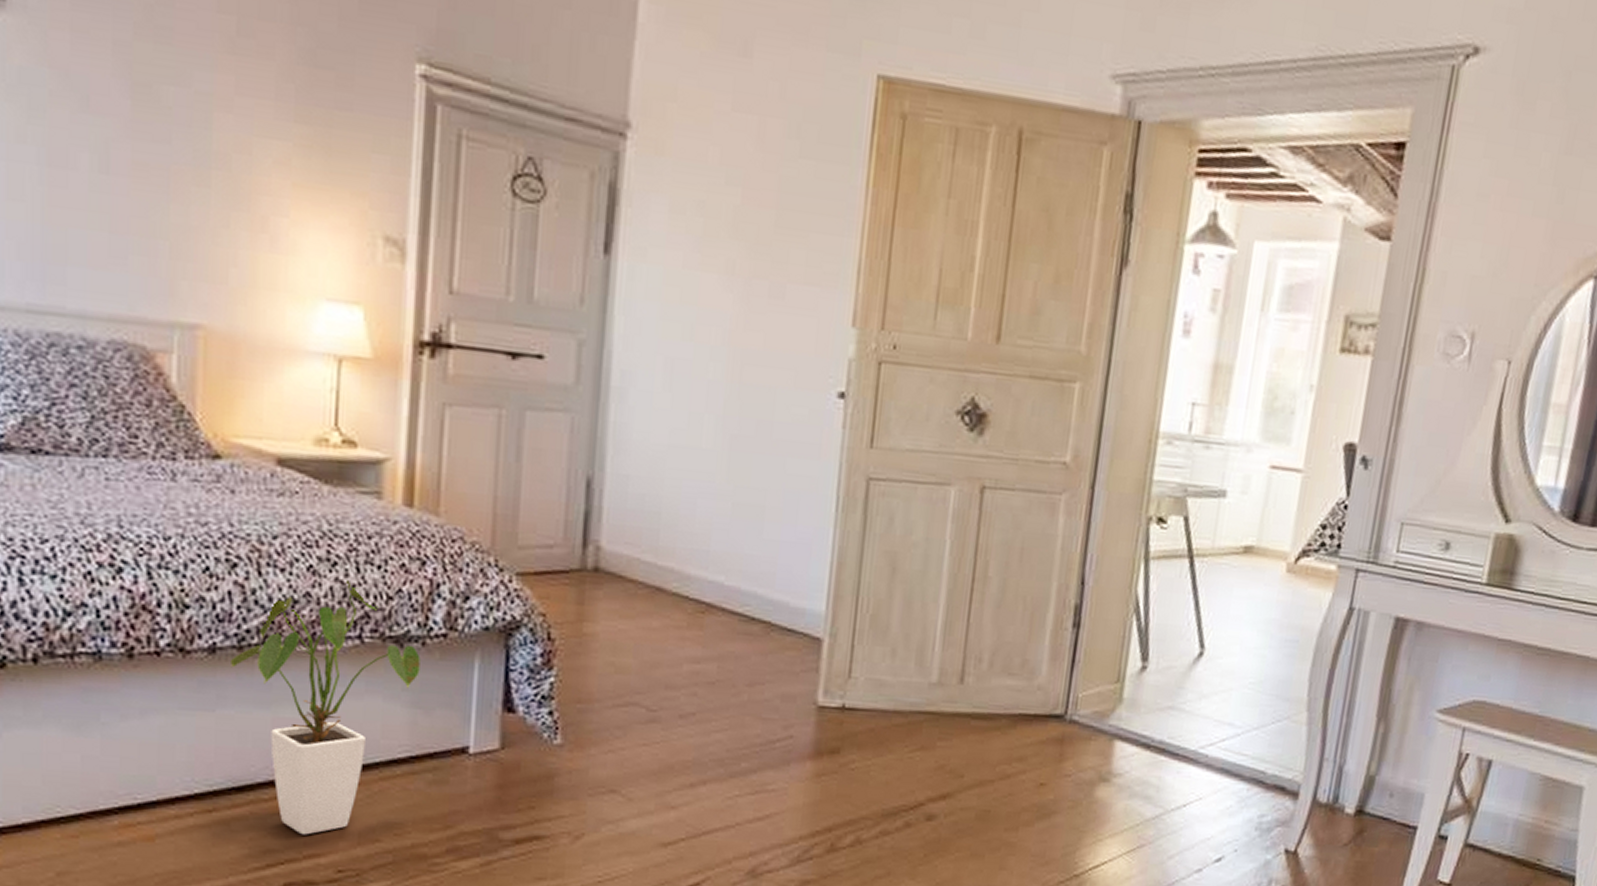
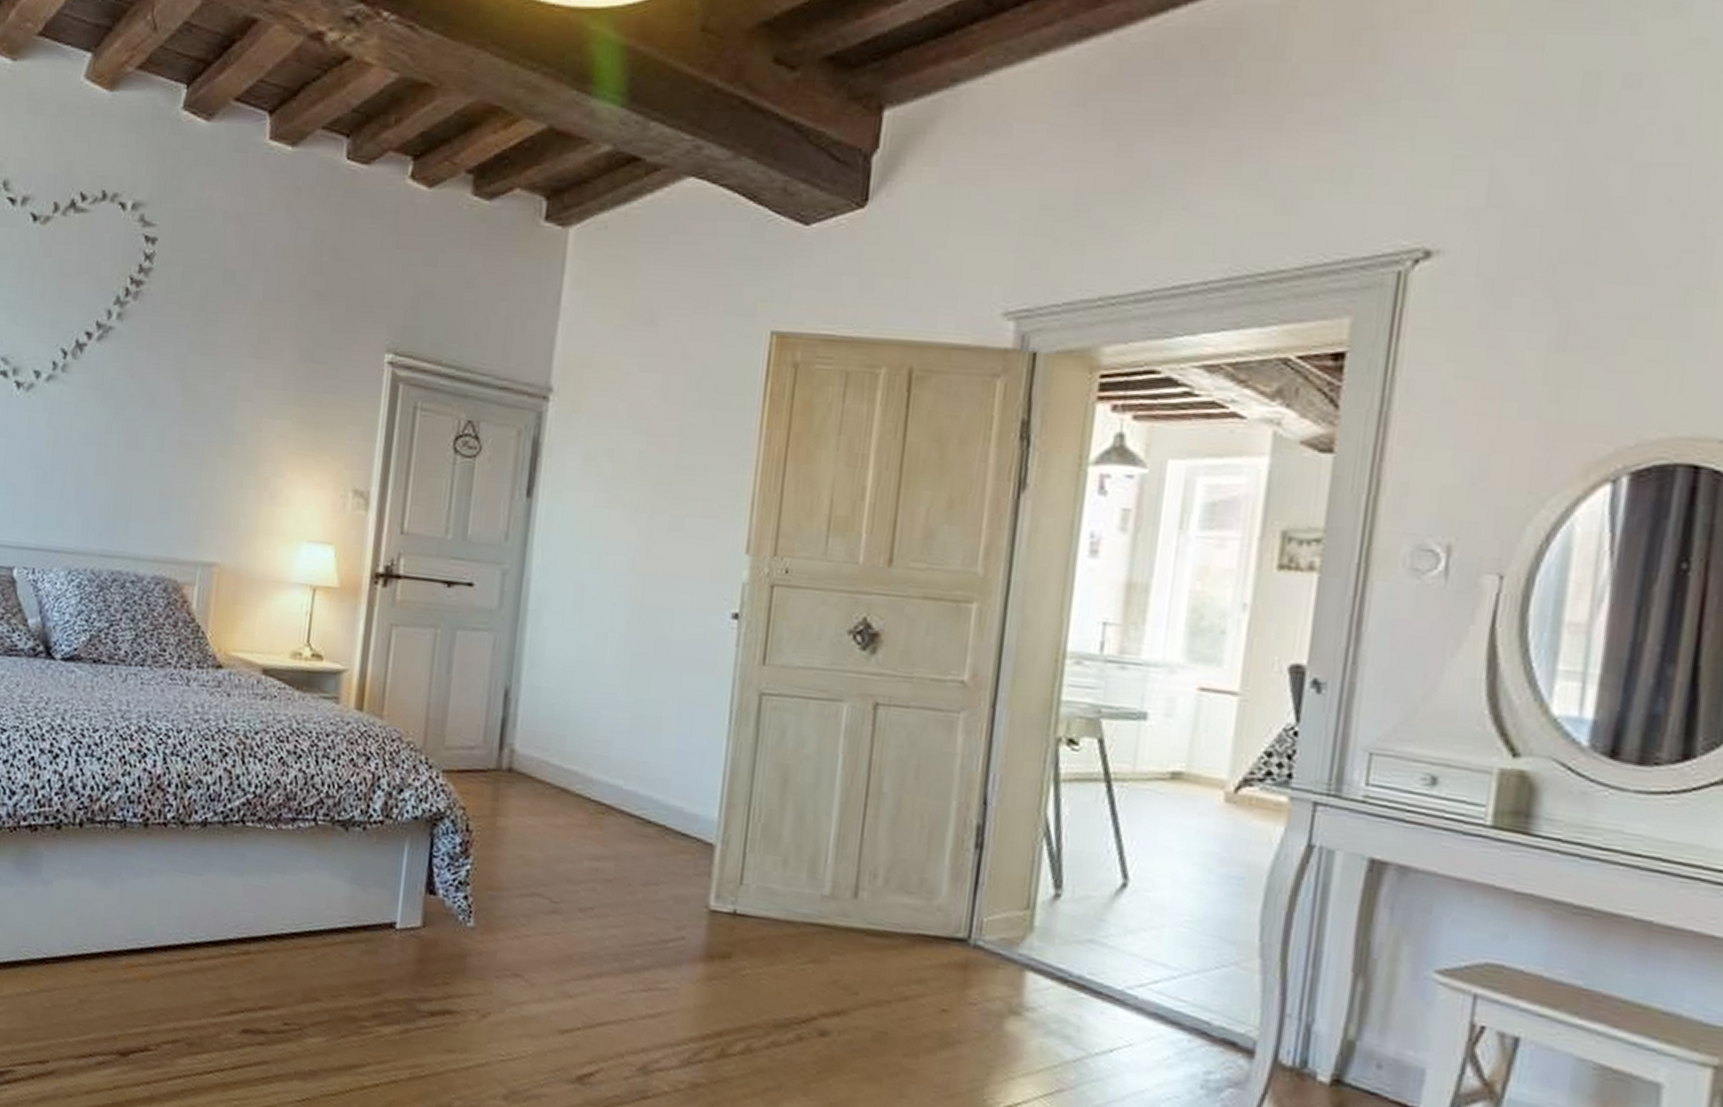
house plant: present [229,579,420,835] -> none [216,769,361,989]

